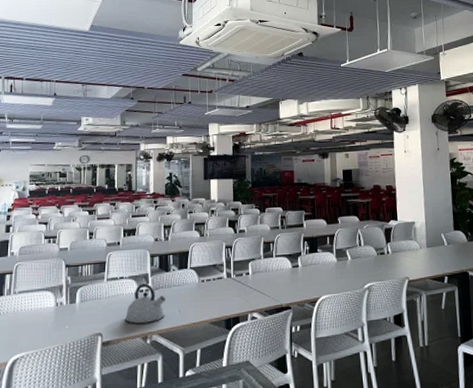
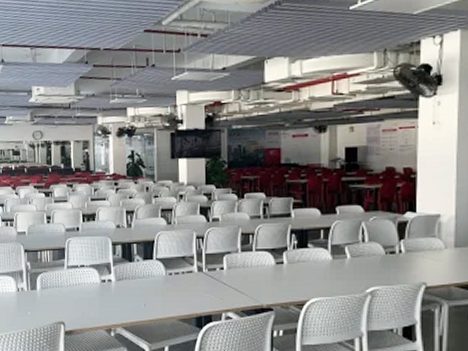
kettle: present [125,283,165,324] -> none [88,273,129,315]

